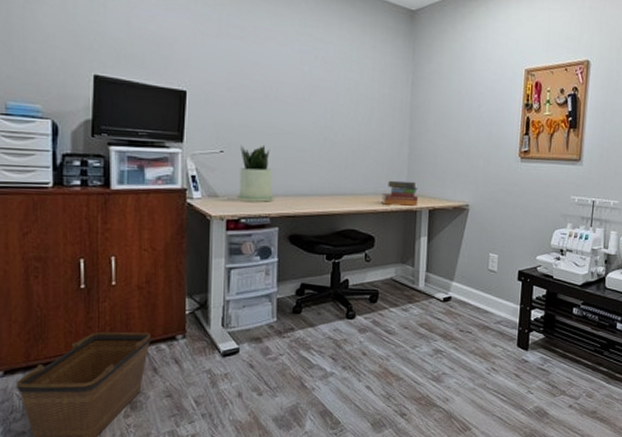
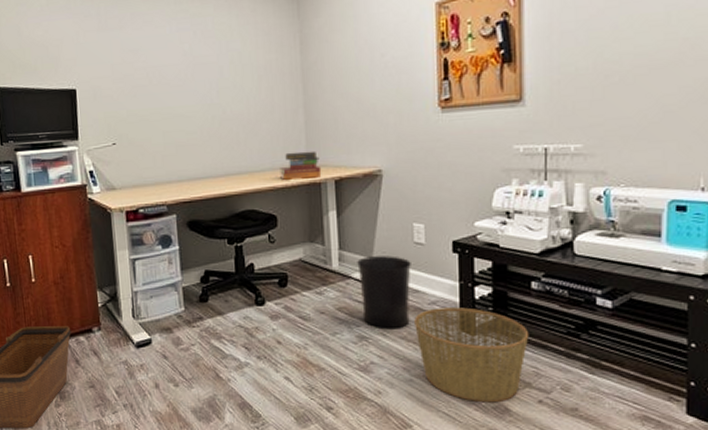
planter: present [236,145,275,202] -> none [131,132,169,191]
waste bin: none [440,279,484,343] -> present [357,256,411,328]
basket: none [482,327,568,408] -> present [414,307,529,403]

